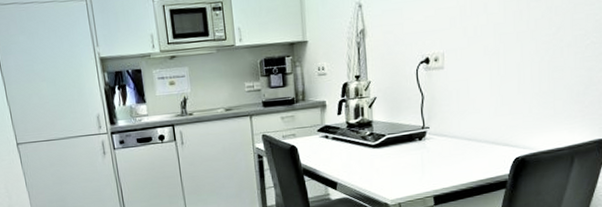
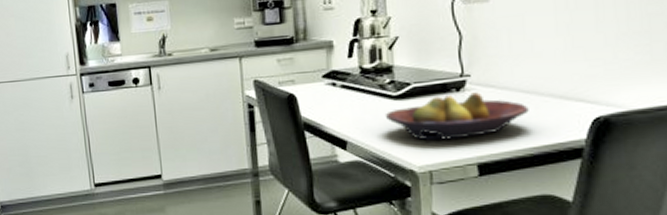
fruit bowl: none [366,140,470,180] -> present [384,92,529,141]

